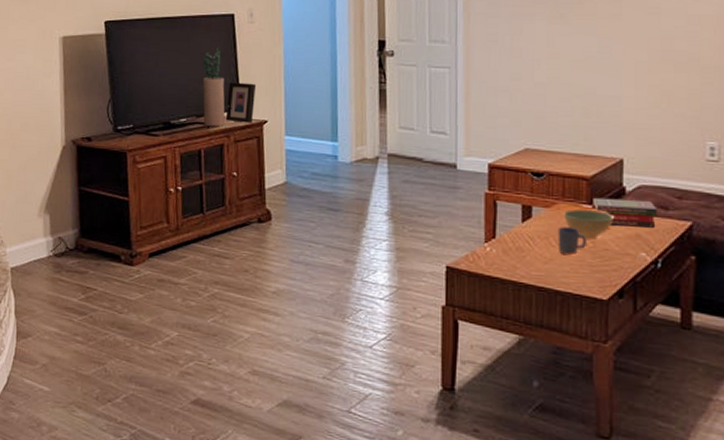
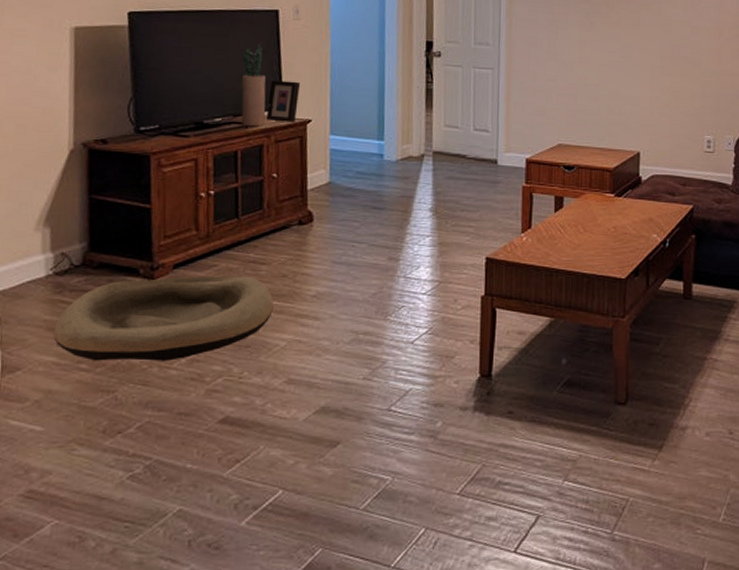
dog bed: none [55,265,237,342] -> present [53,276,274,361]
mug: present [557,227,586,255] -> none [585,215,609,240]
bowl: present [562,209,614,241] -> none [589,198,631,226]
books: present [593,197,658,229] -> none [615,187,667,213]

